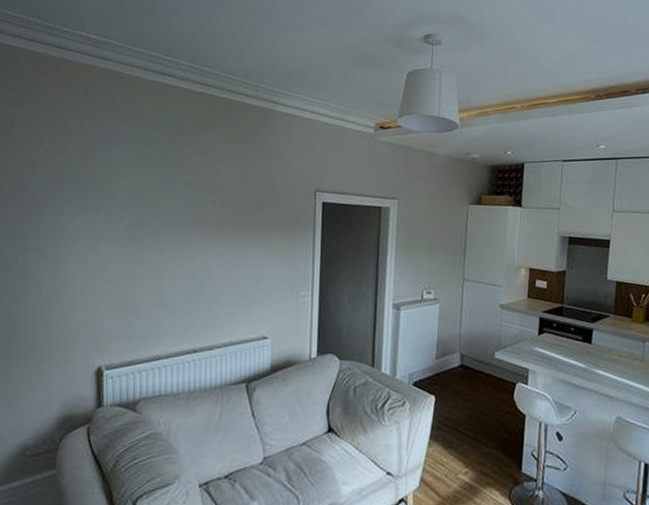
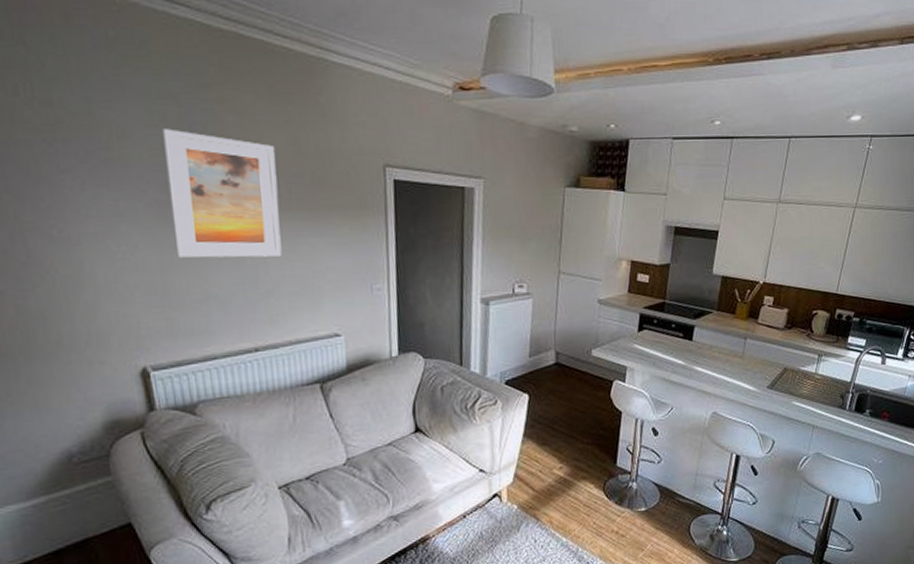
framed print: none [140,167,228,271] -> present [161,128,282,258]

